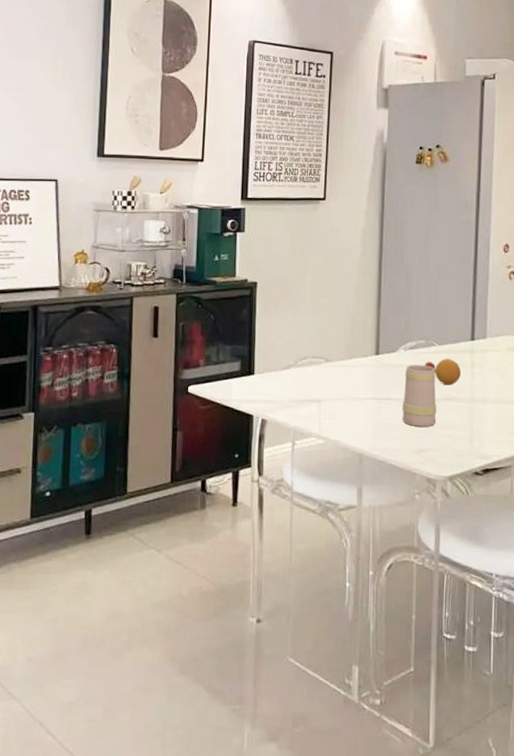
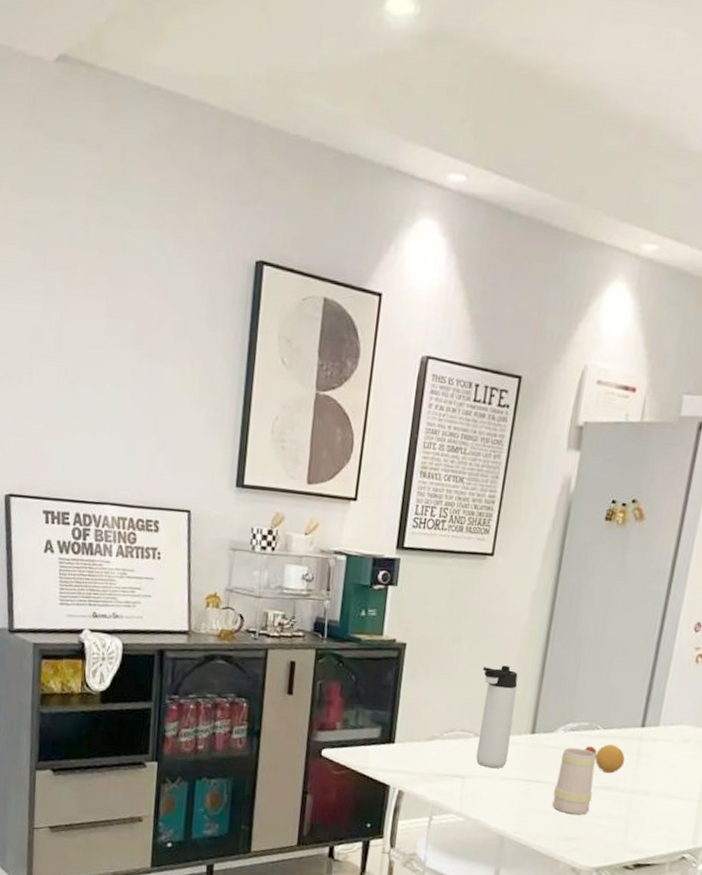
thermos bottle: none [326,295,359,390] -> present [476,665,518,769]

